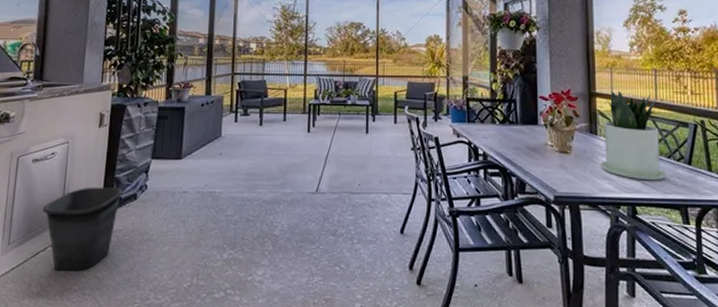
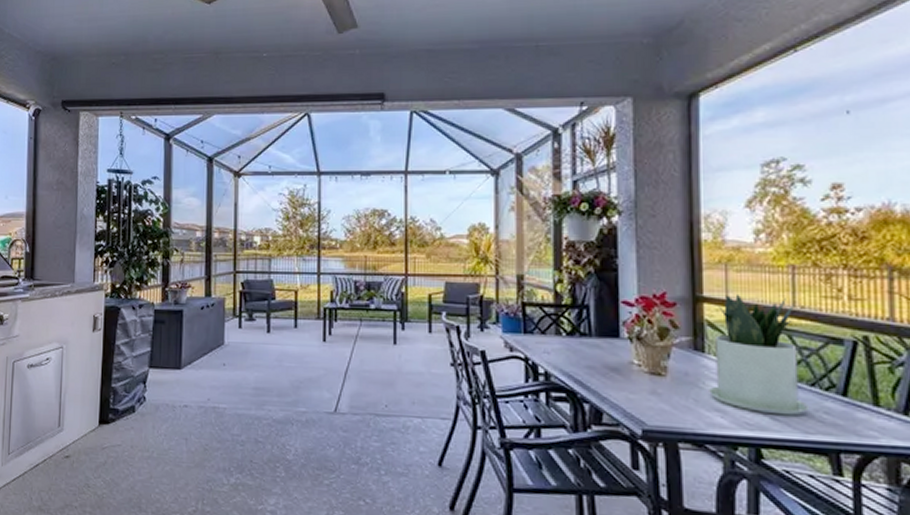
waste bin: present [42,187,124,271] -> none [39,396,121,487]

